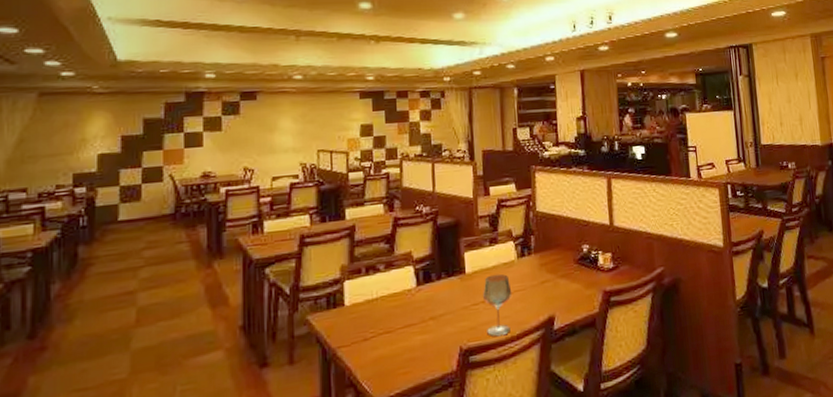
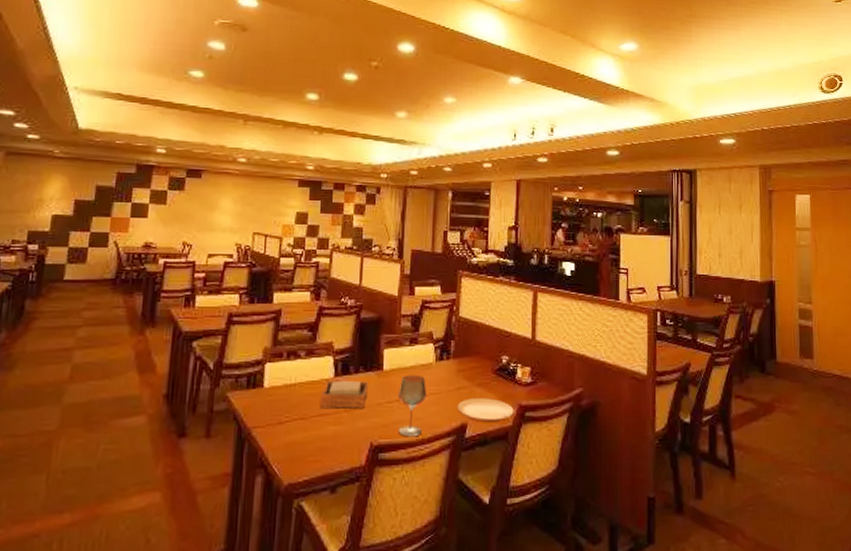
napkin holder: none [404,286,452,319] -> present [319,380,368,409]
plate: none [543,288,599,313] -> present [457,398,514,423]

